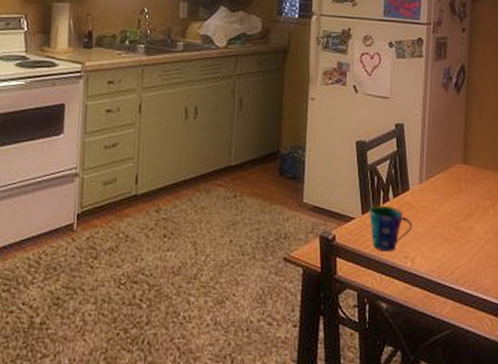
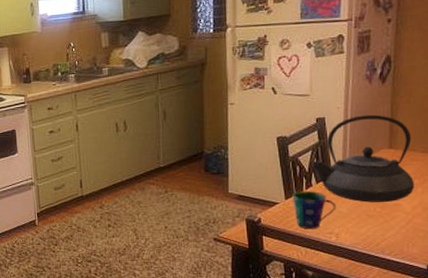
teapot: none [389,125,487,224] -> present [311,114,415,203]

